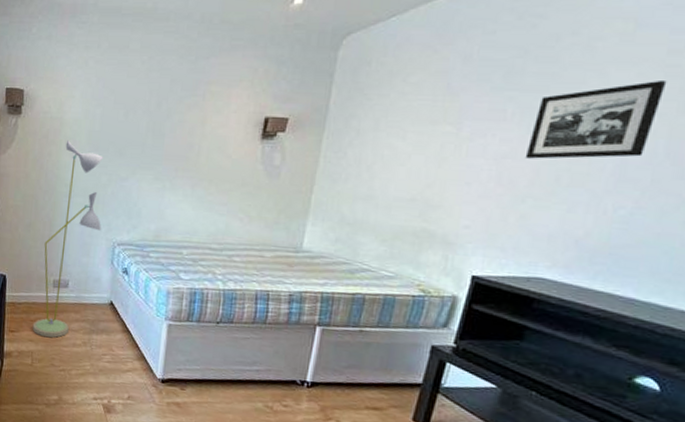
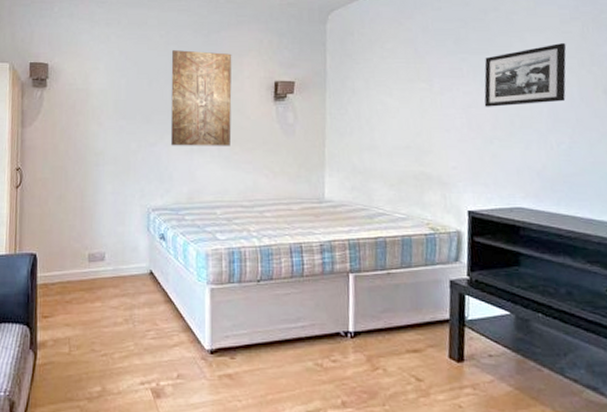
floor lamp: present [32,140,103,338] -> none [68,109,134,319]
wall art: none [143,78,220,186] -> present [171,50,232,146]

